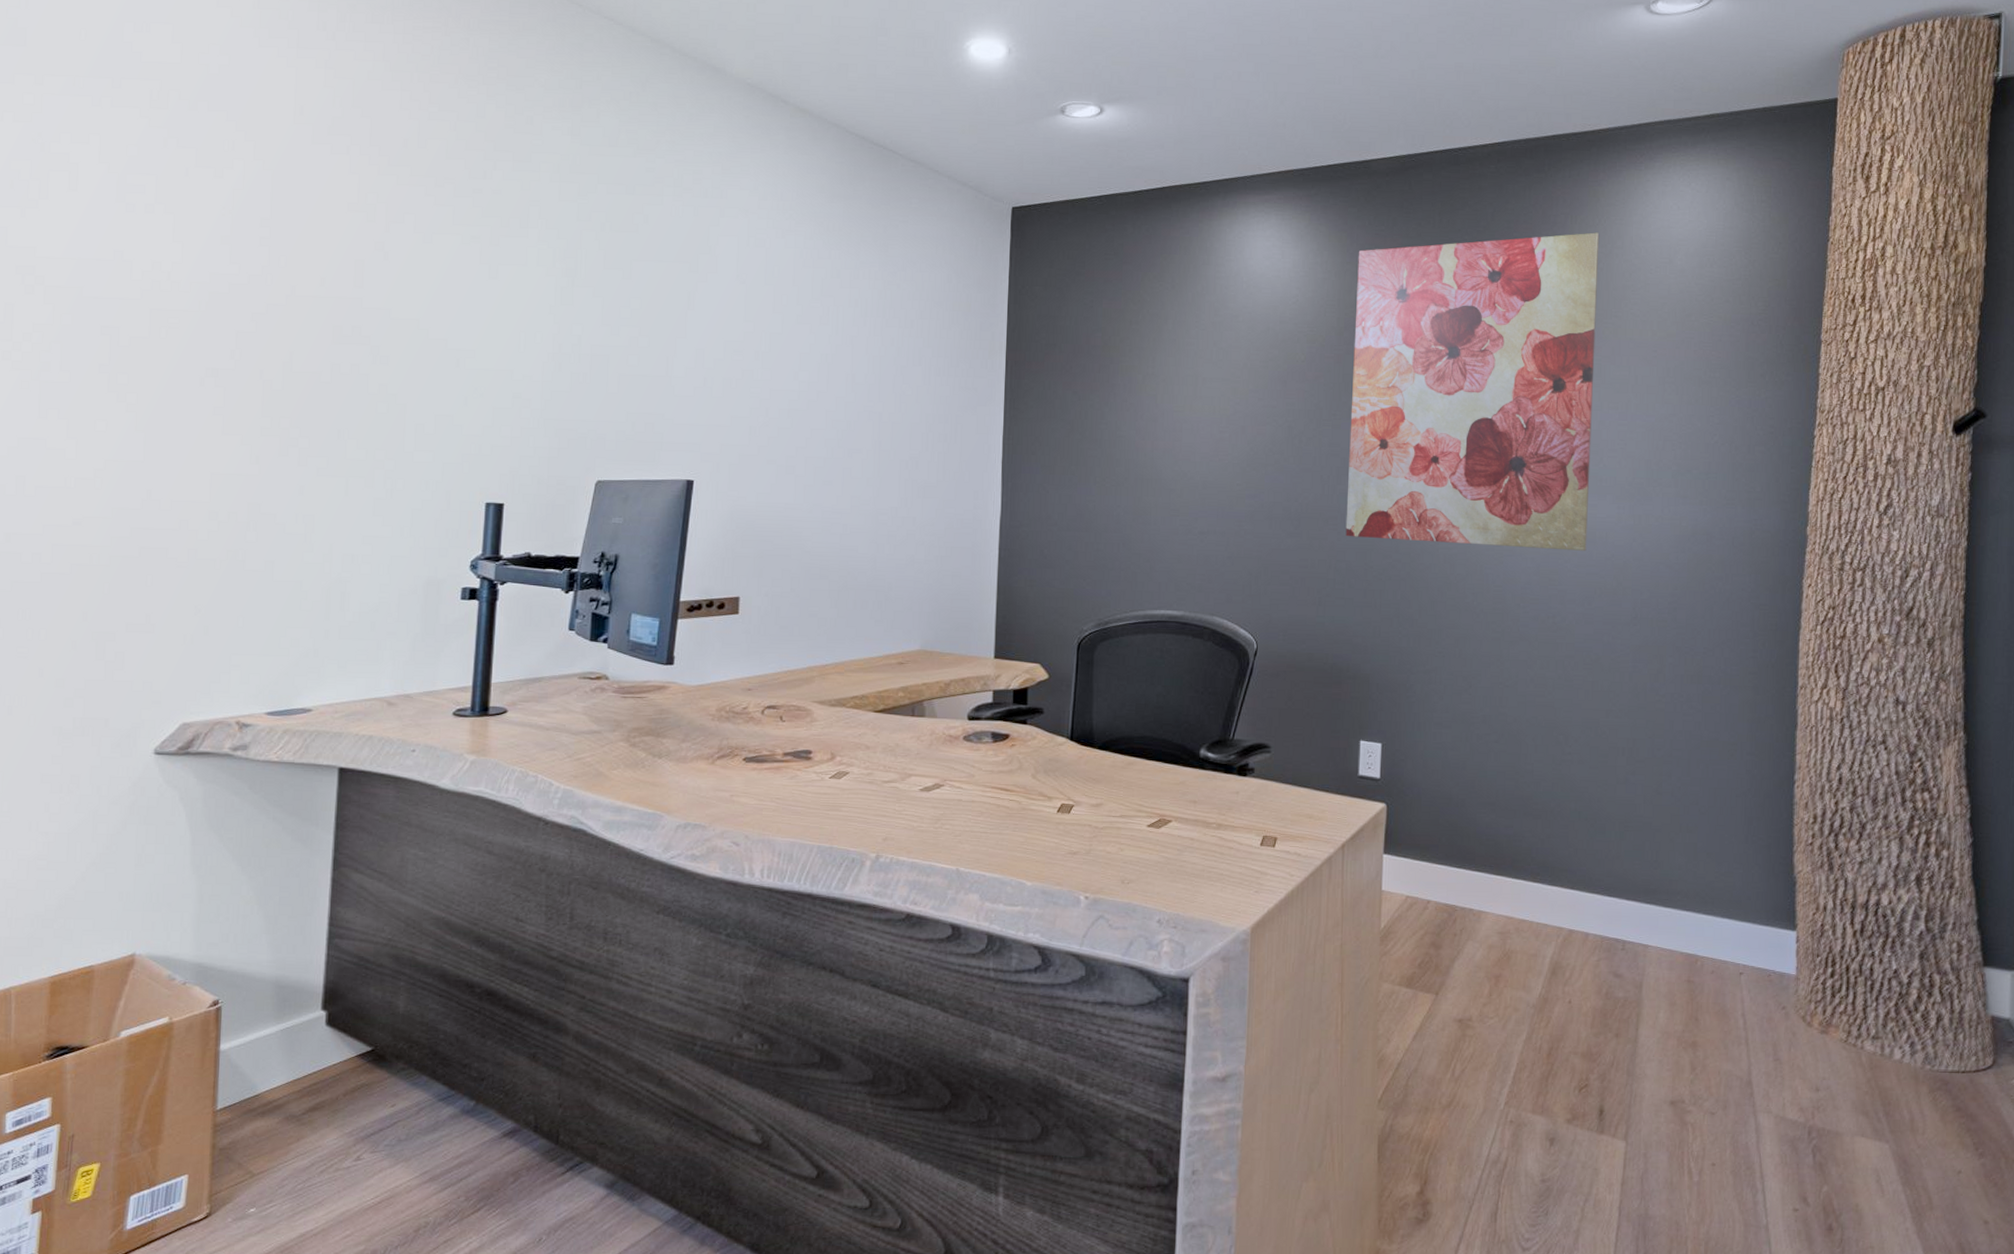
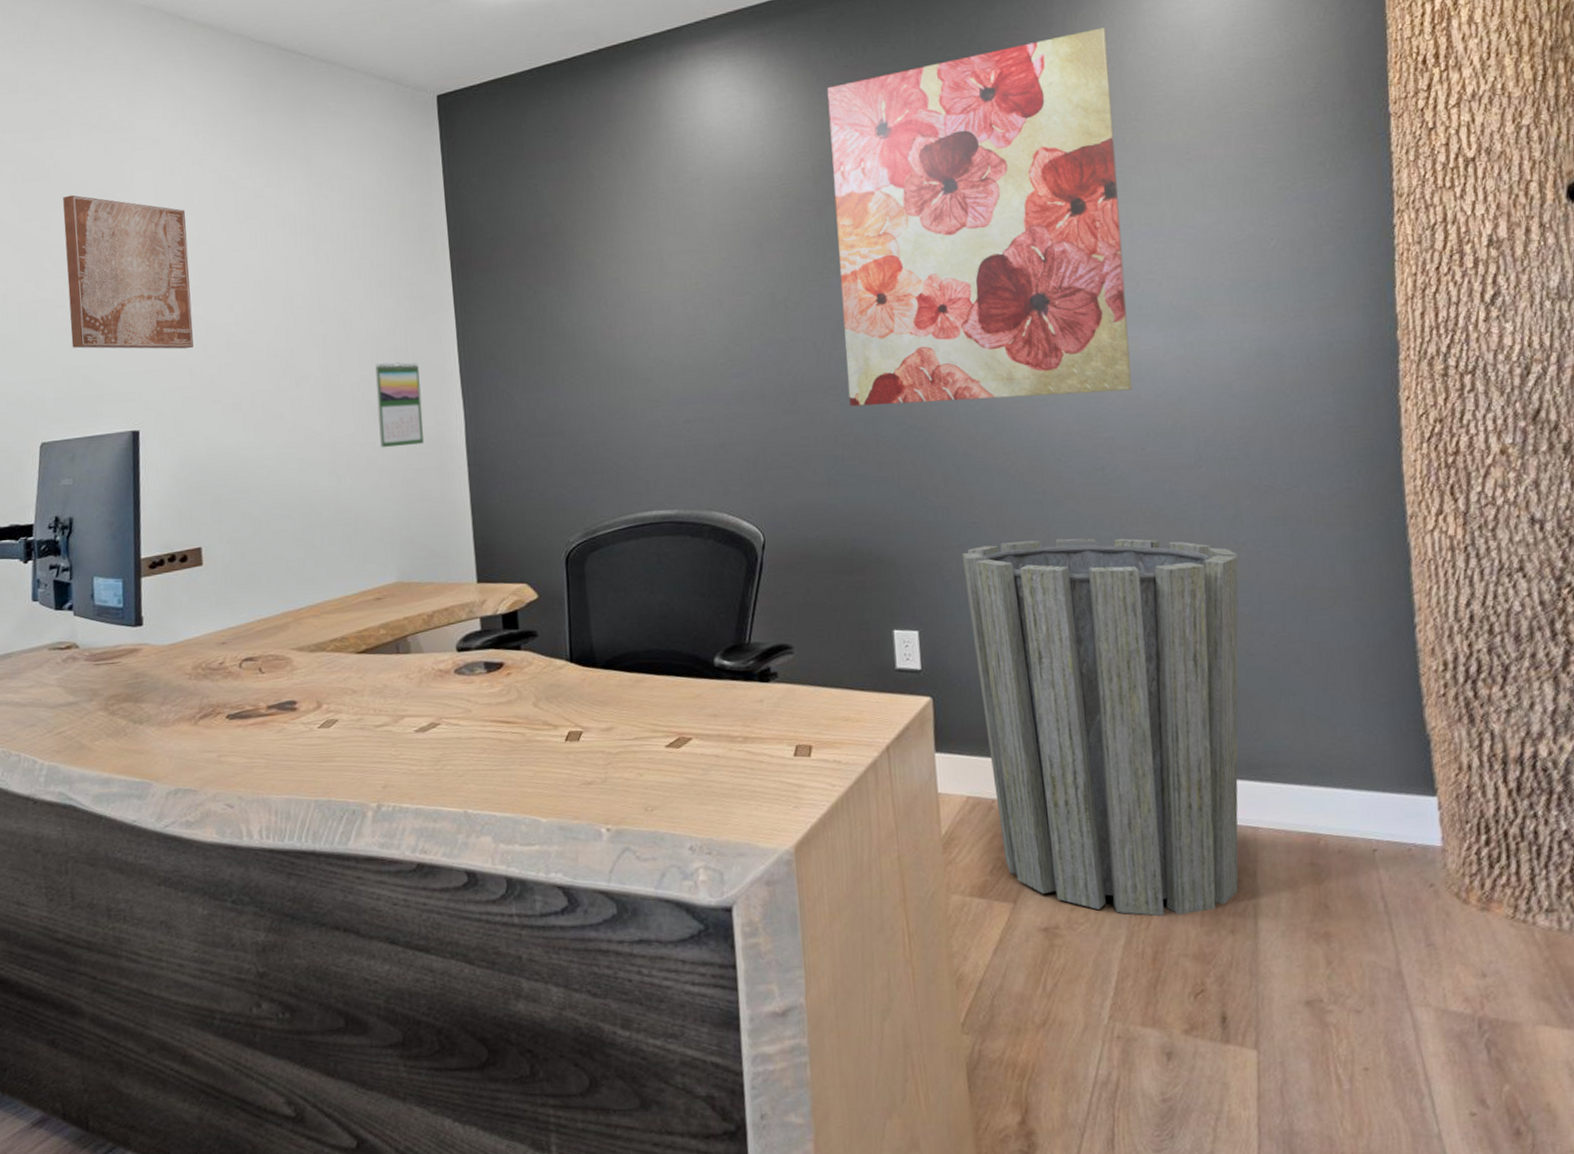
wall art: none [639,250,763,410] -> present [63,195,194,350]
calendar: none [920,445,965,524] -> present [375,362,424,448]
trash can: none [1426,673,1658,1017] -> present [962,538,1239,917]

